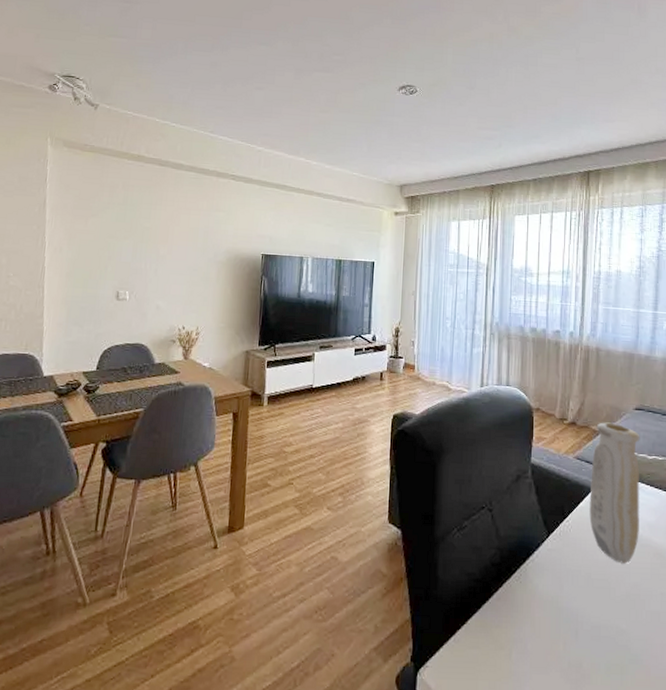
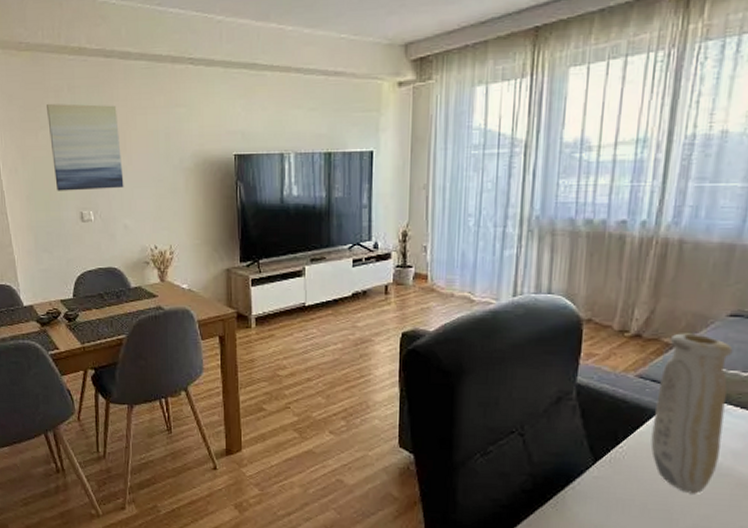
wall art: none [97,197,164,274] -> present [47,104,124,191]

